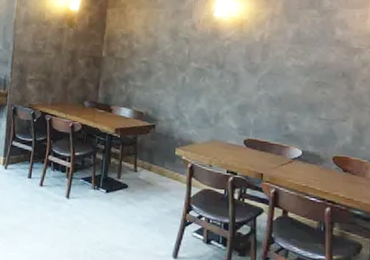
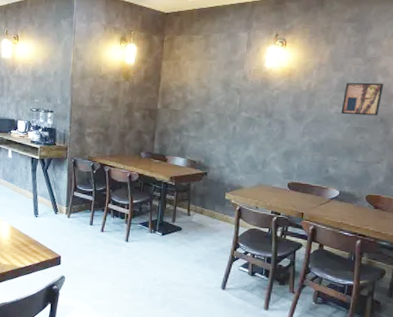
wall art: none [298,35,344,70] -> present [341,82,384,116]

